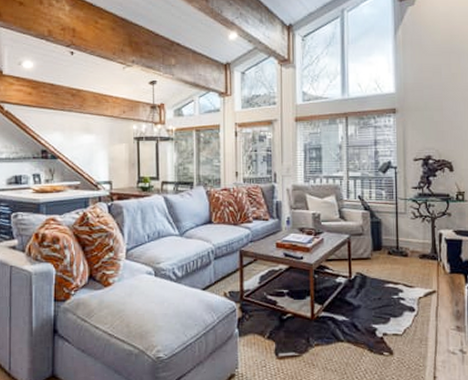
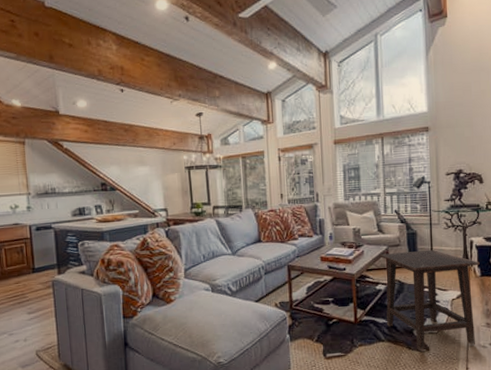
side table: none [340,241,449,355] -> present [379,249,480,352]

